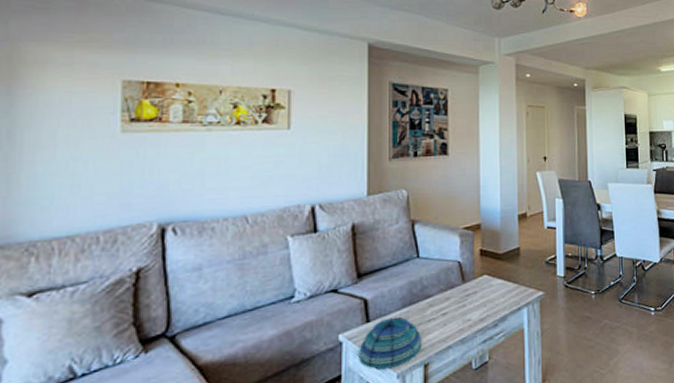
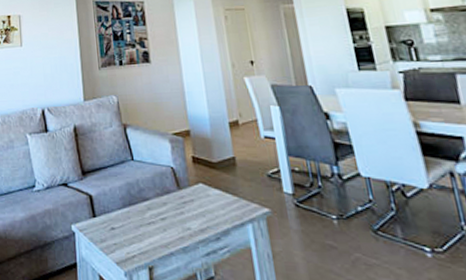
decorative bowl: present [359,316,422,370] -> none [89,215,145,265]

